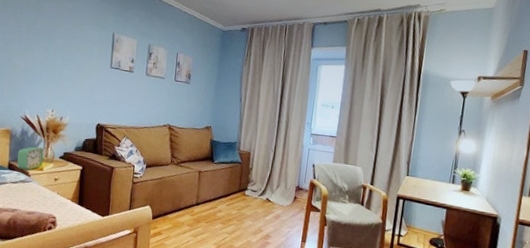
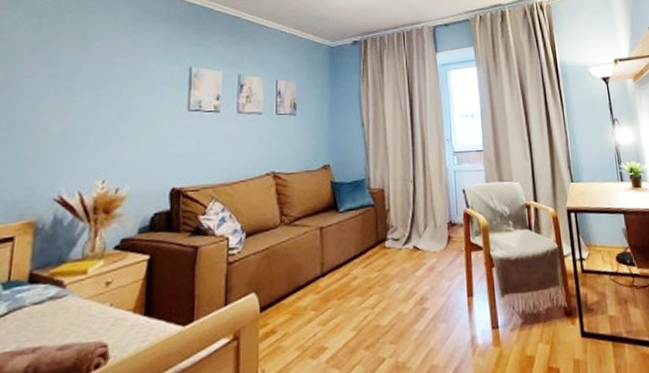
alarm clock: present [17,146,44,170] -> none [43,238,89,279]

